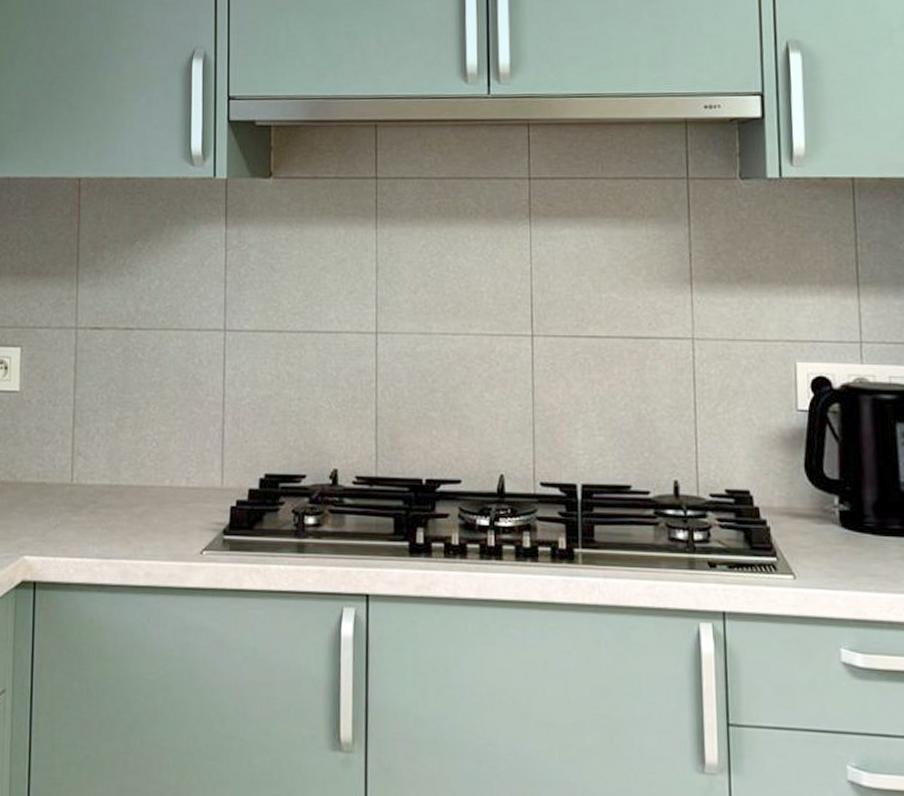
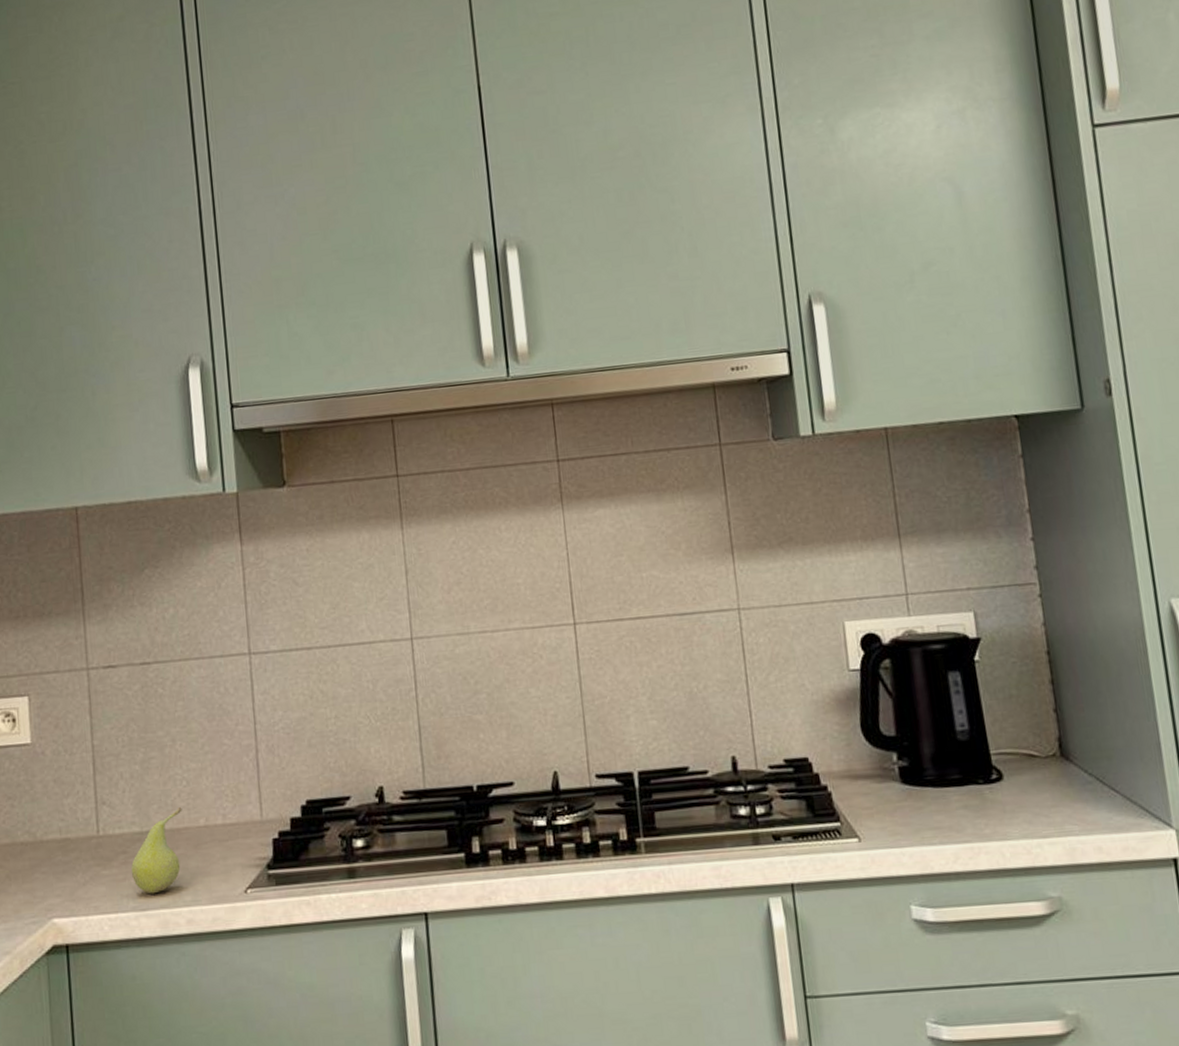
fruit: none [99,466,150,545] -> present [131,807,182,894]

